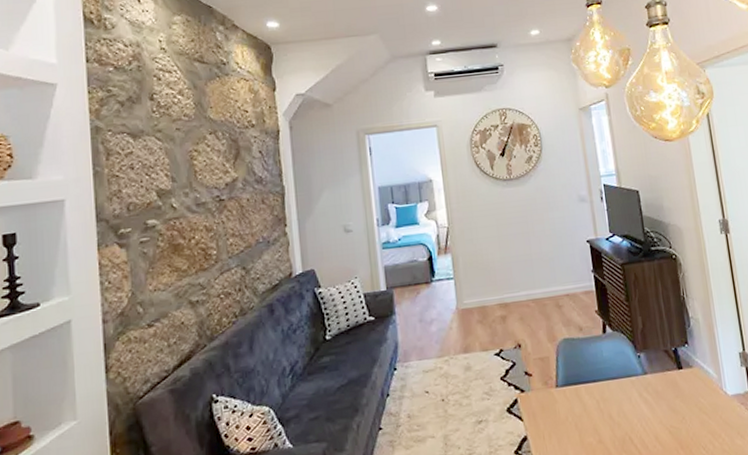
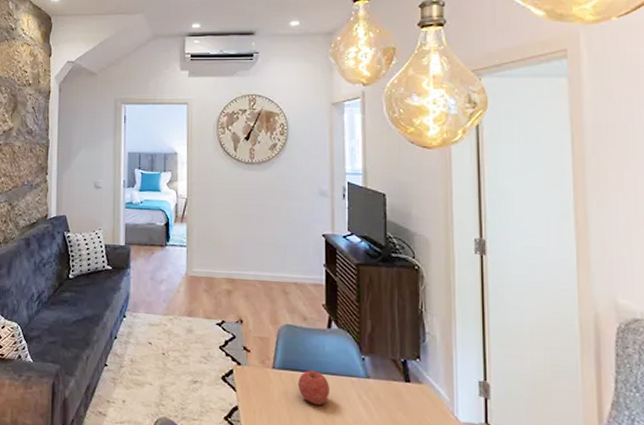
fruit: none [582,379,613,414] -> present [298,370,329,405]

